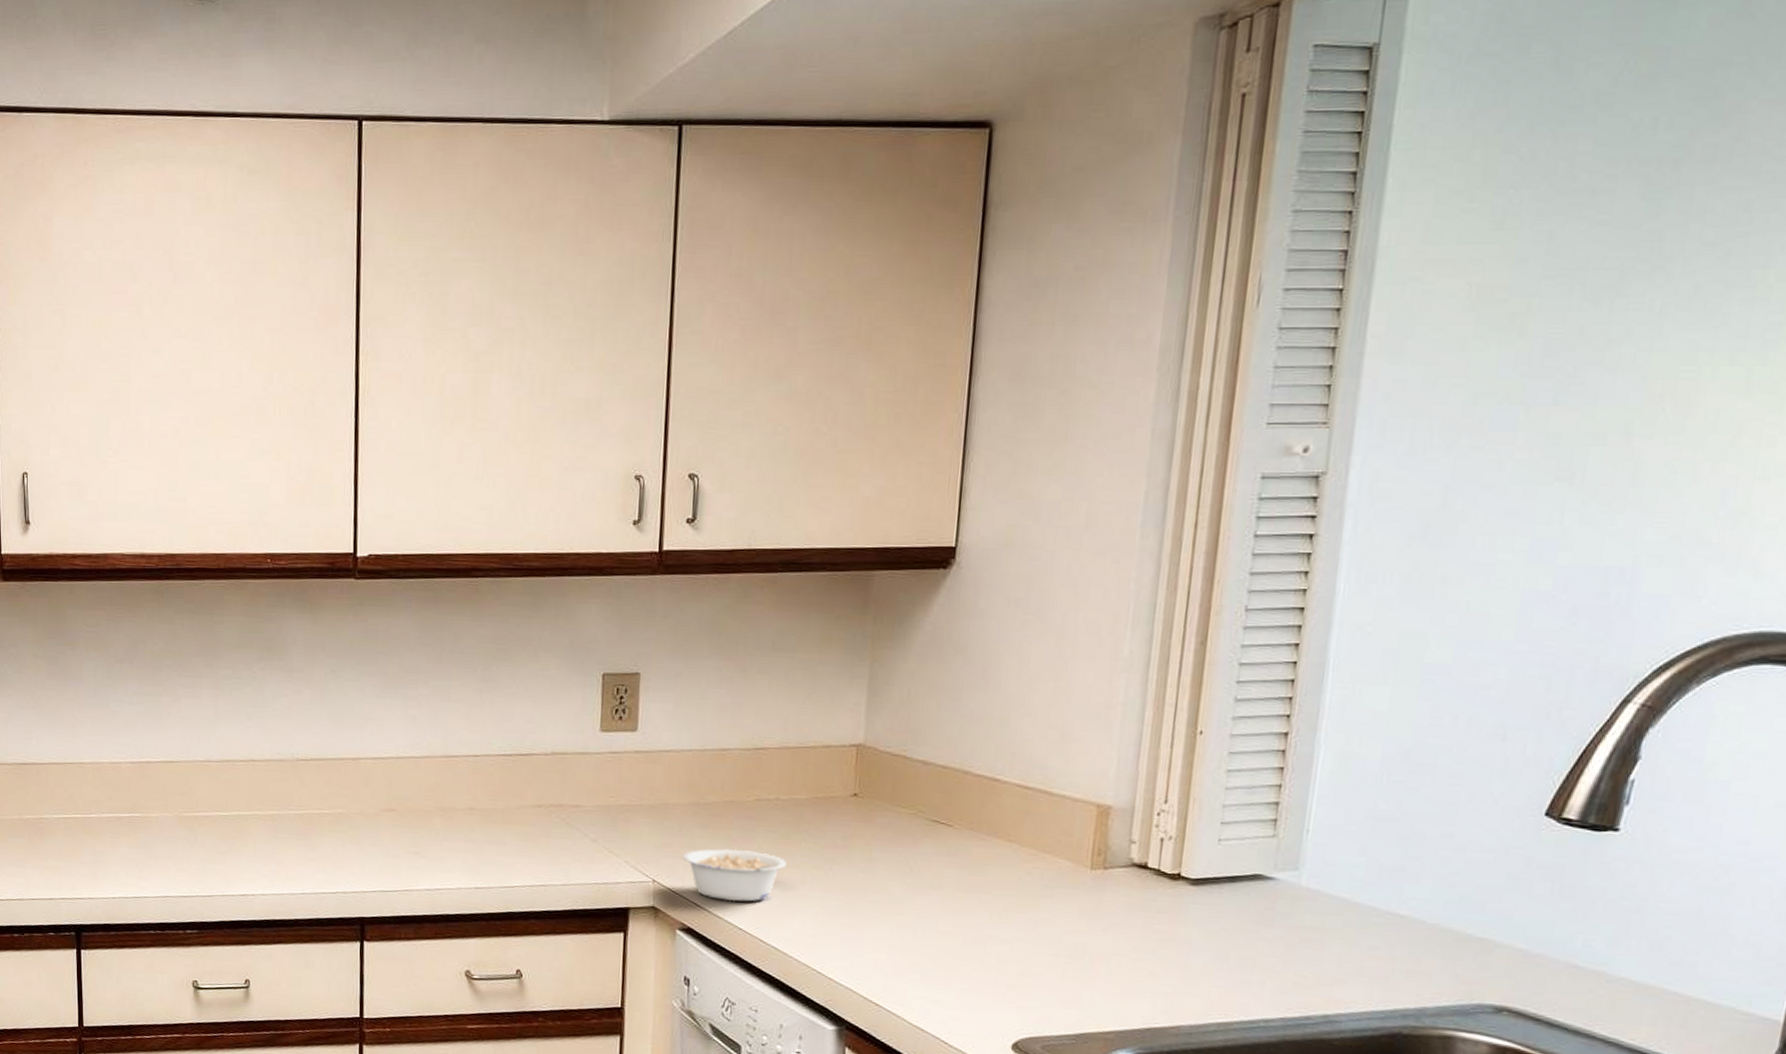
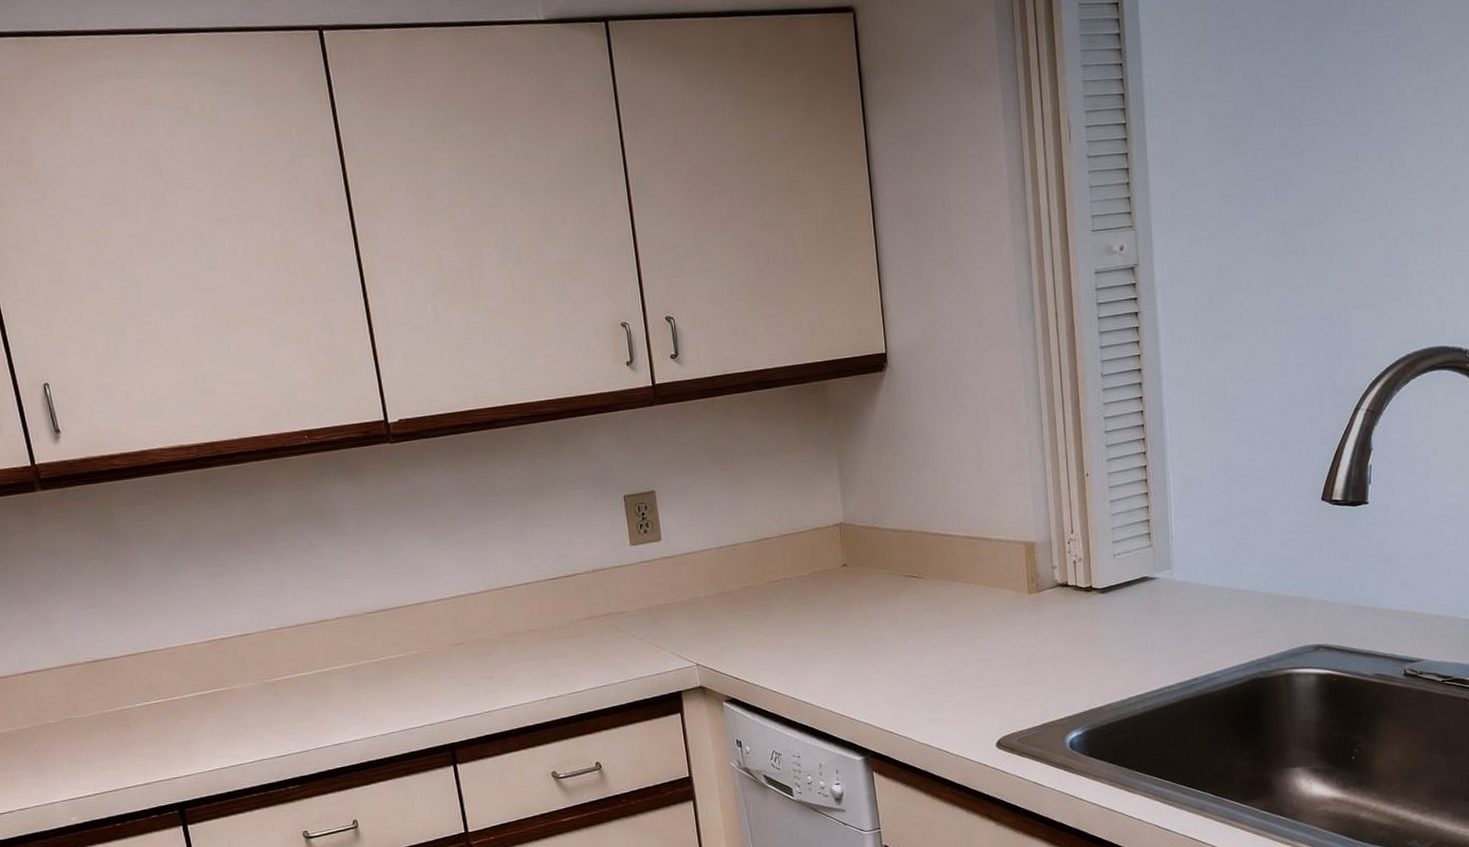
legume: present [682,848,787,902] -> none [717,625,801,671]

